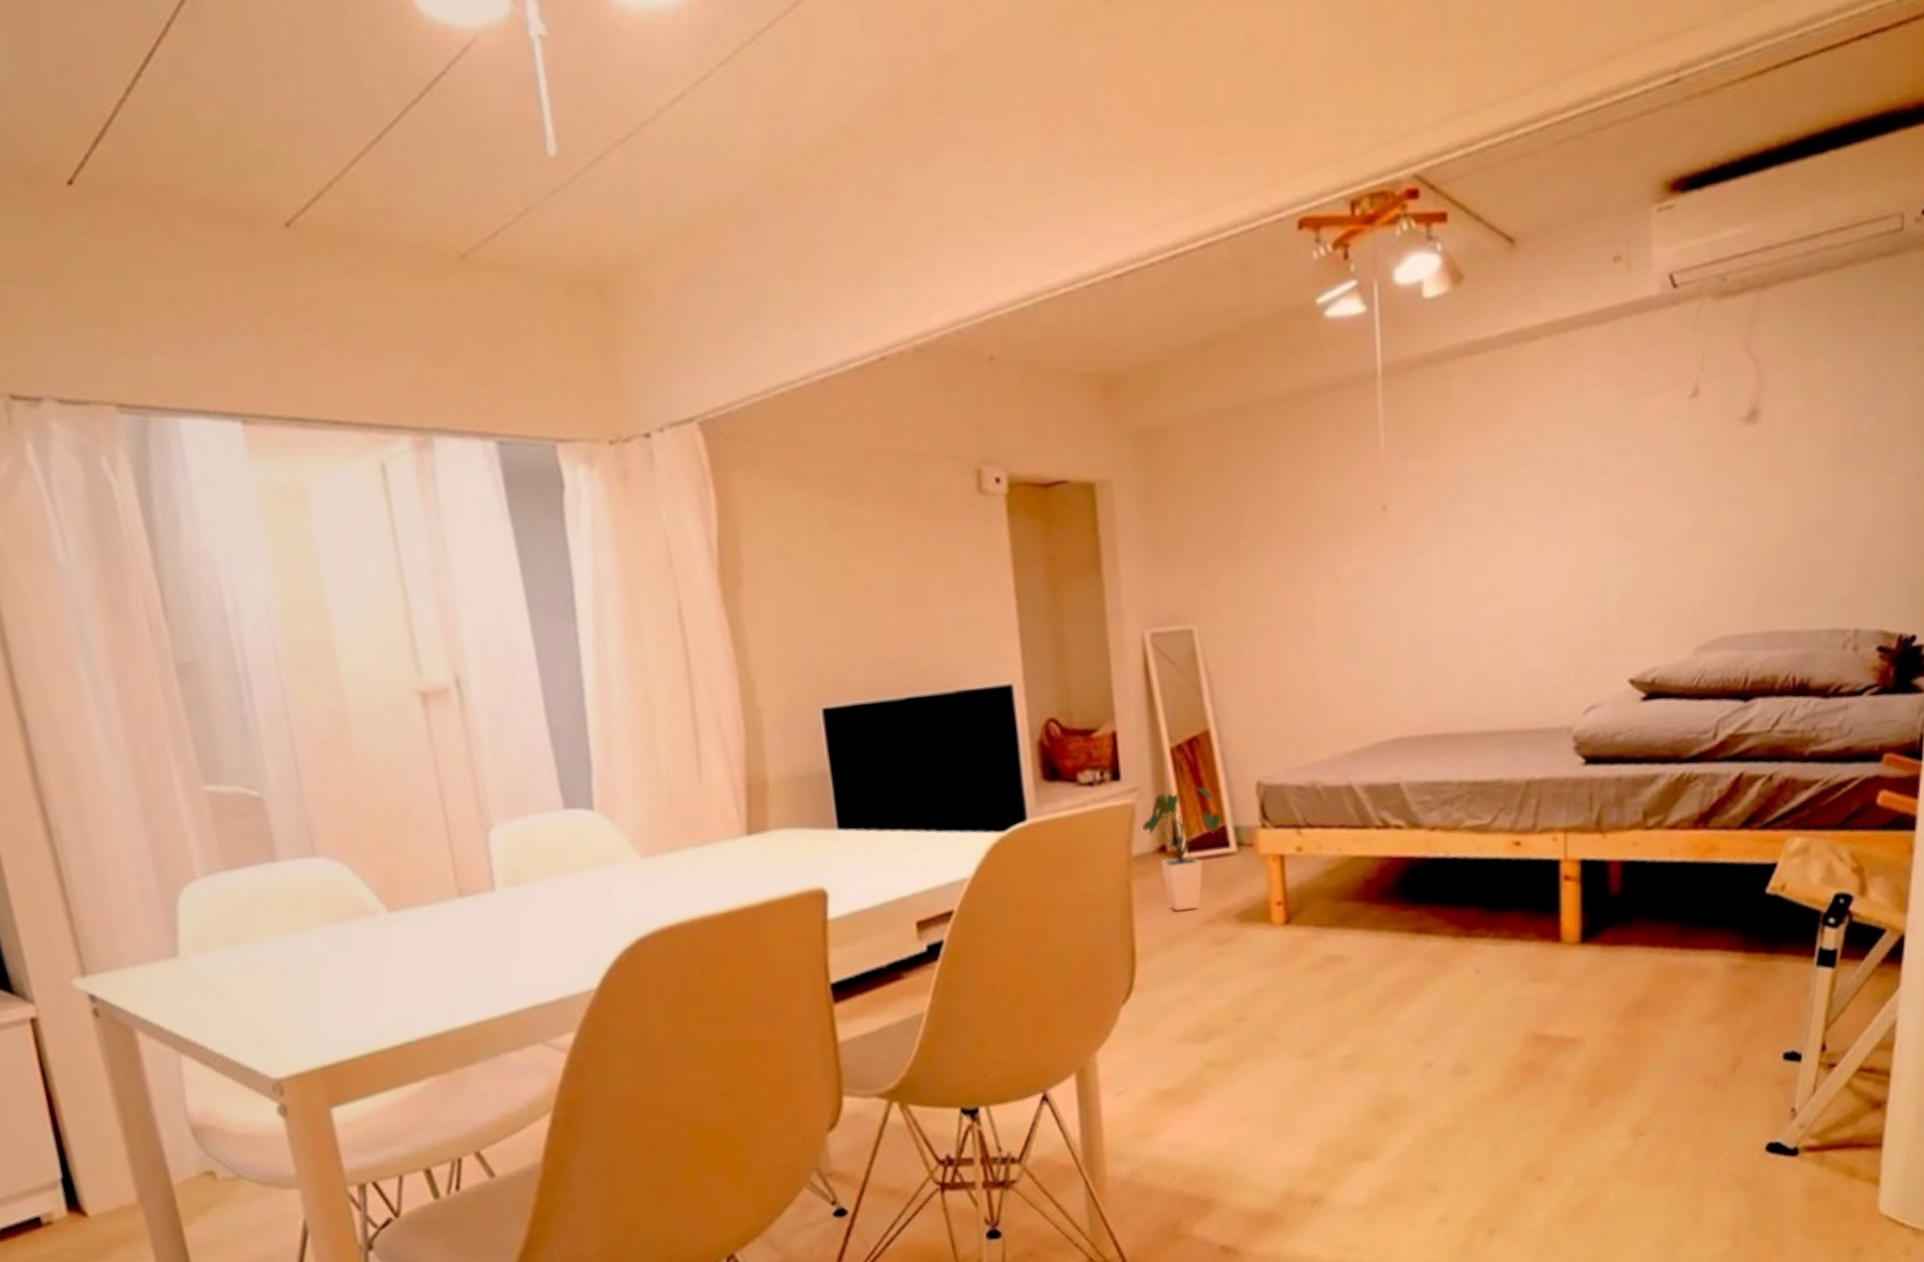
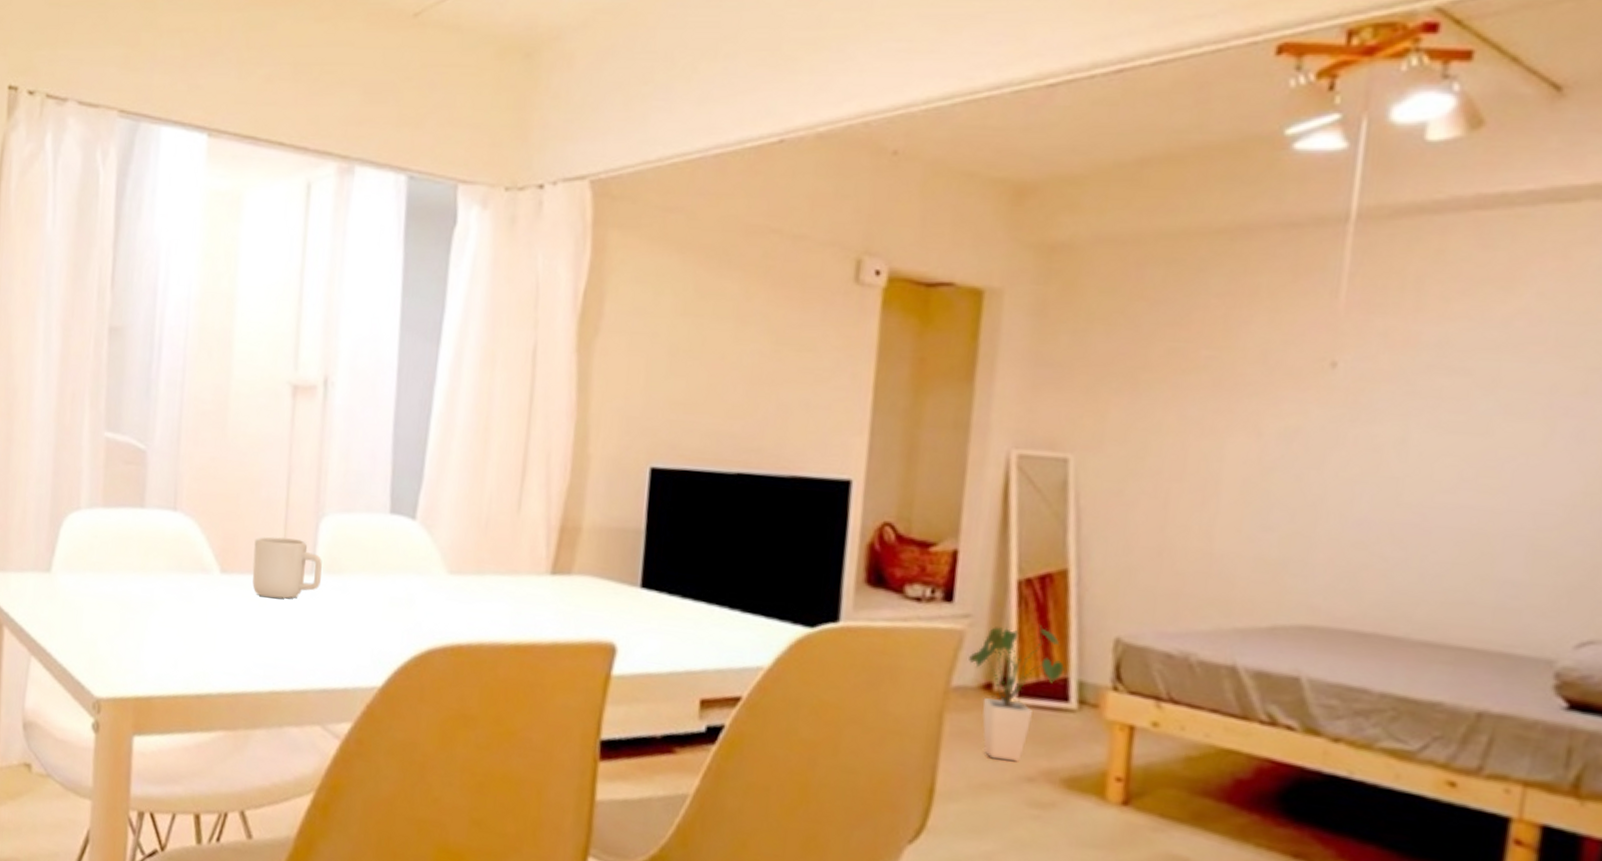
mug: none [418,856,506,927] -> present [252,537,322,599]

